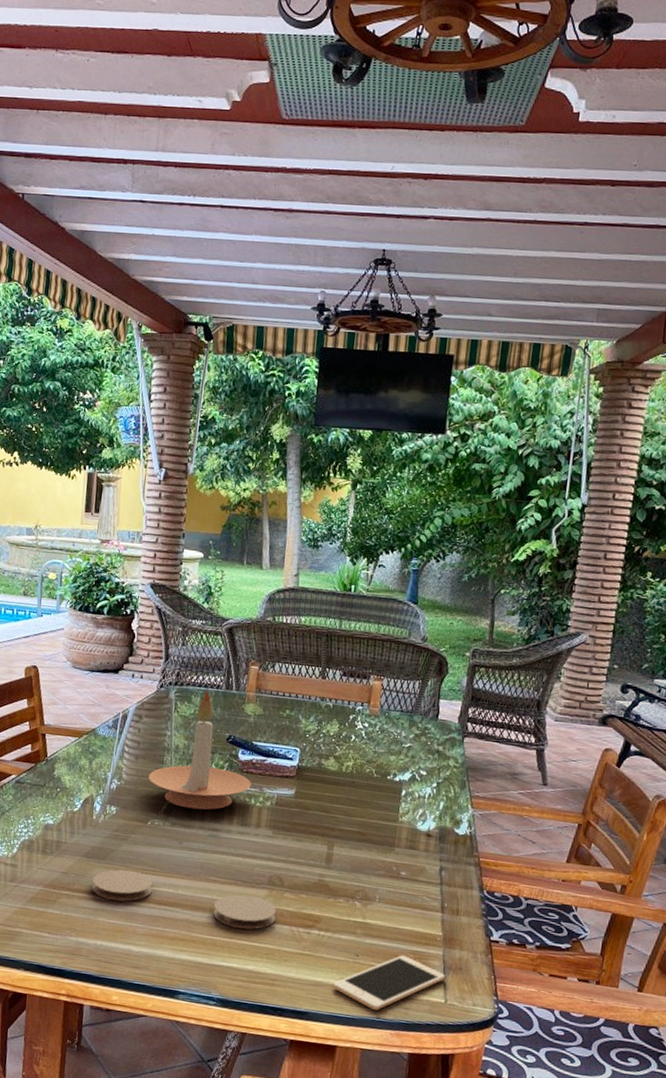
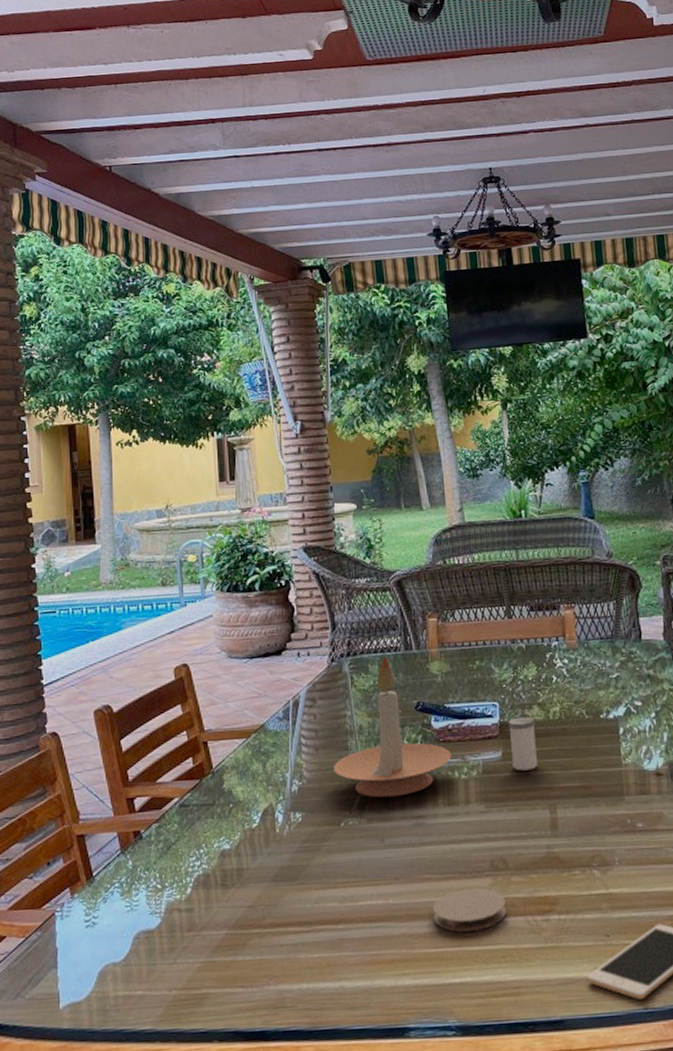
coaster: present [92,869,153,902] -> none [286,886,358,929]
salt shaker: none [302,764,329,810] -> present [508,716,538,771]

